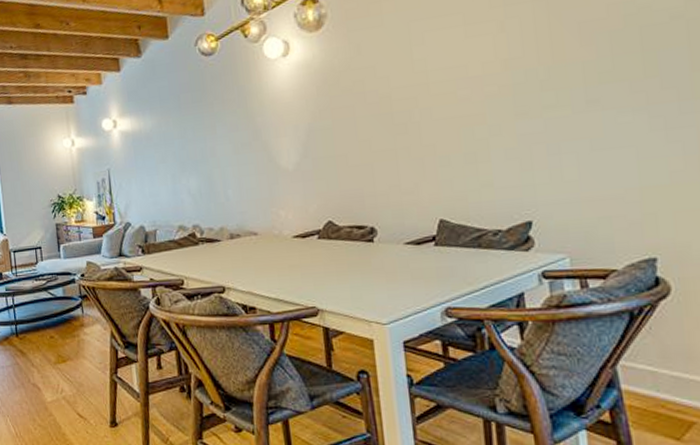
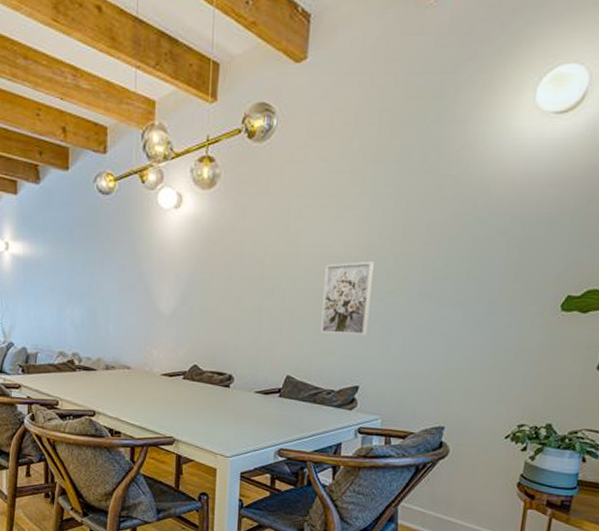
wall art: none [463,76,530,166] -> present [320,261,374,336]

